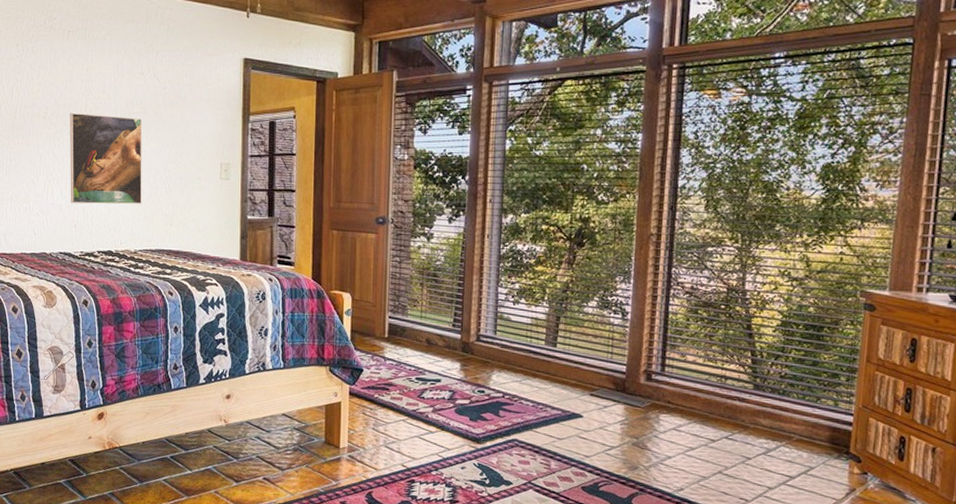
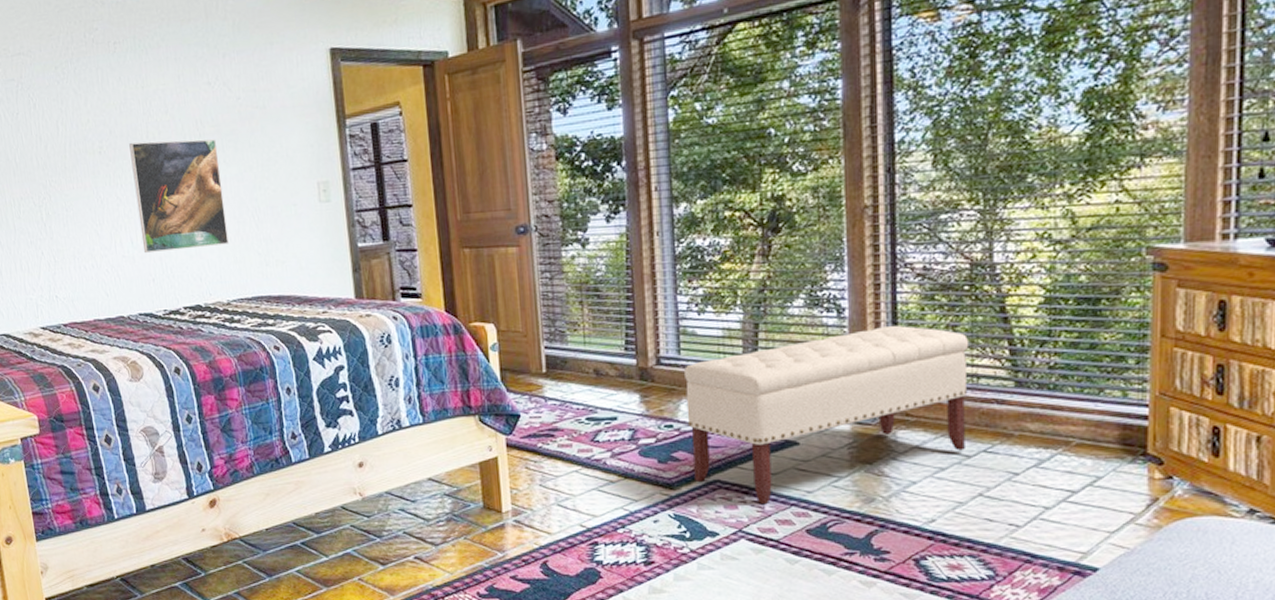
bench: none [496,329,722,463] -> present [684,325,970,505]

